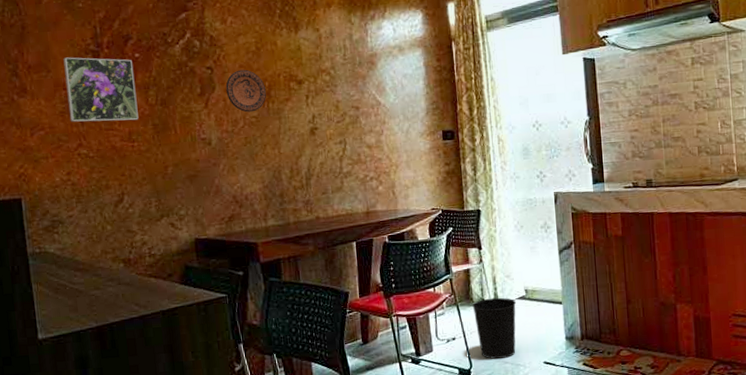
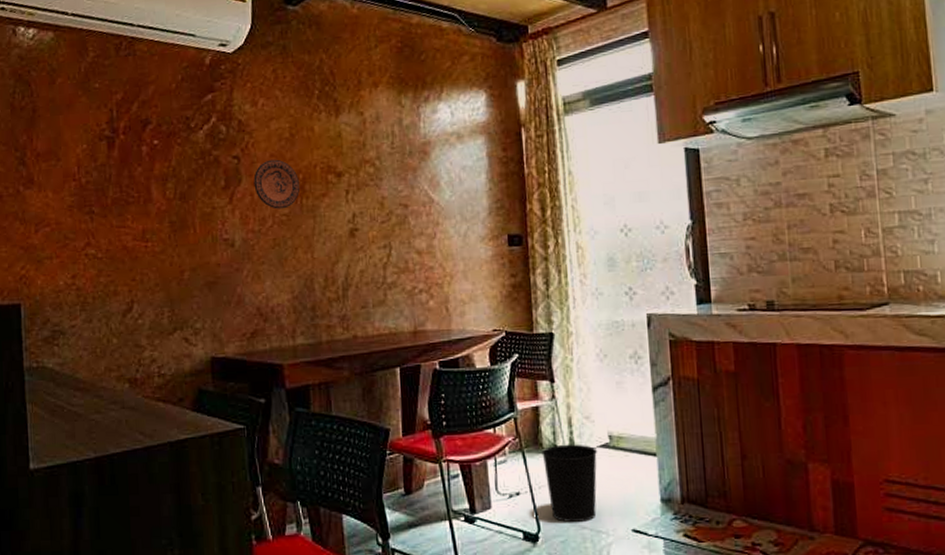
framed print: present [63,57,139,122] -> none [75,144,154,218]

